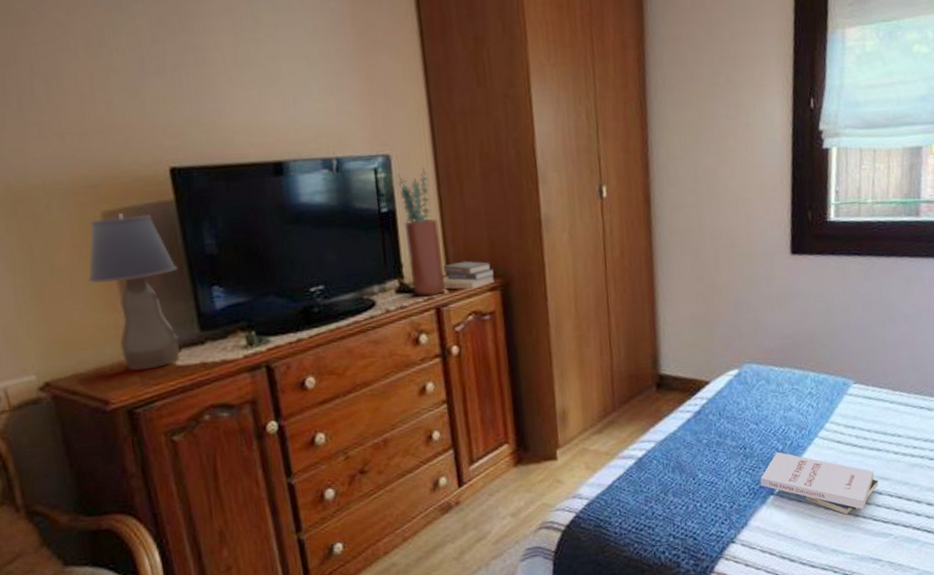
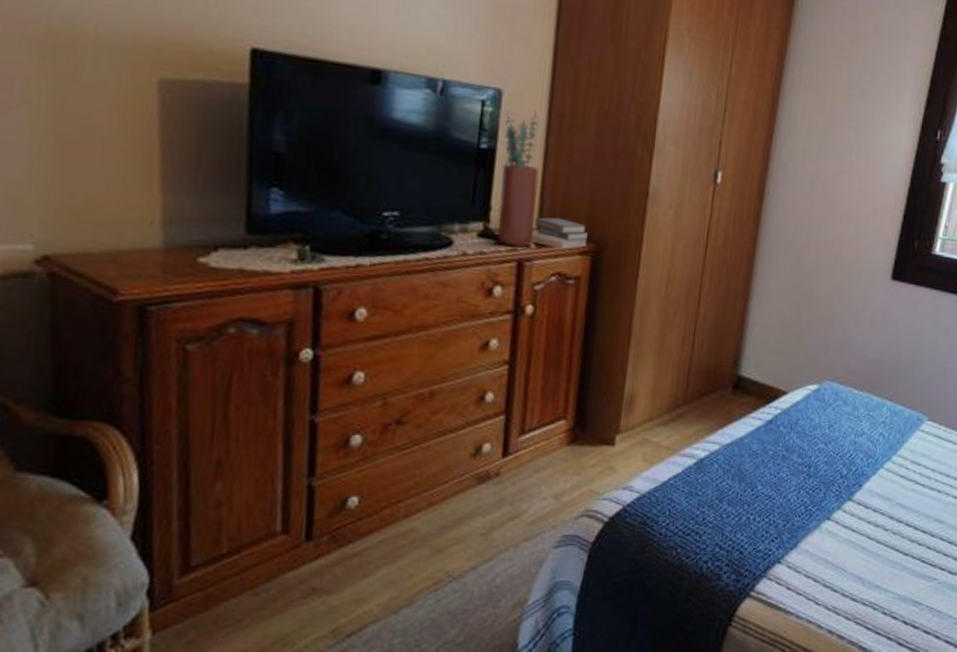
table lamp: present [87,213,181,371] -> none [123,85,236,265]
books: present [760,451,879,515] -> none [817,476,933,552]

